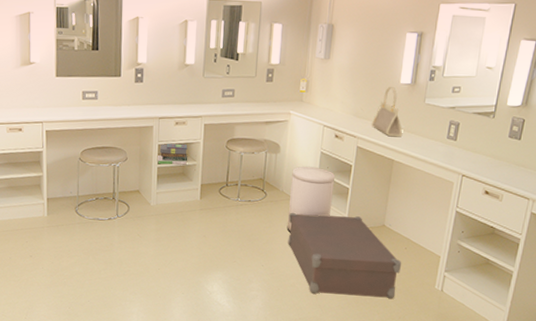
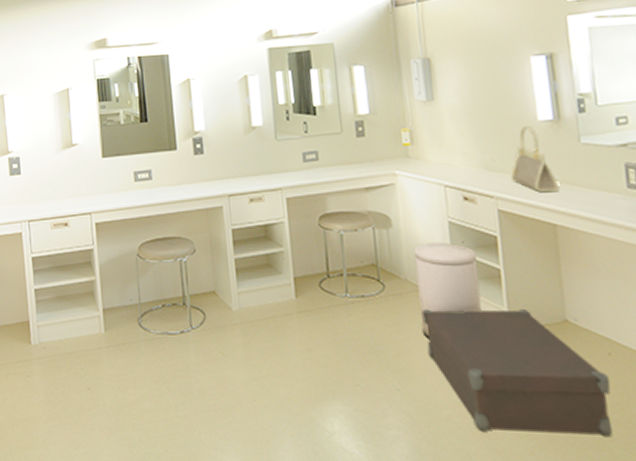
books: present [157,143,188,165] -> none [232,225,271,255]

